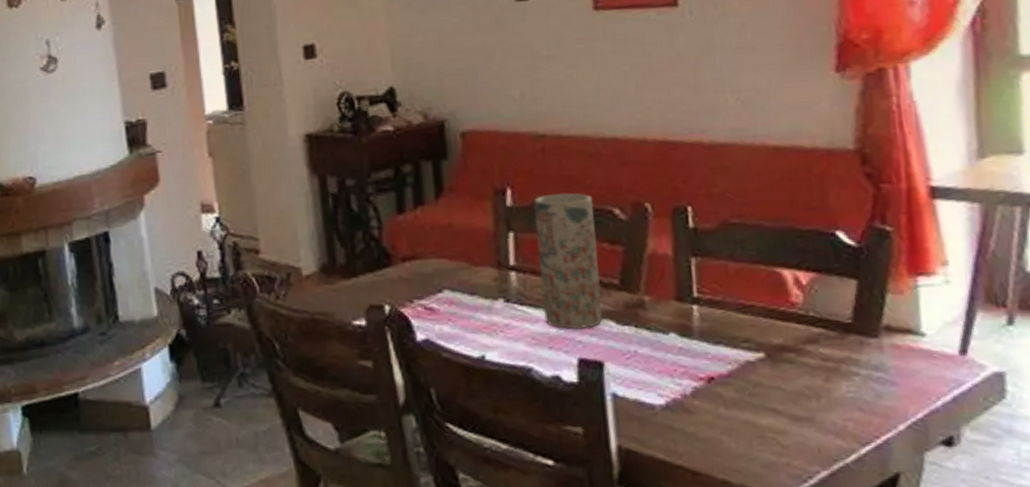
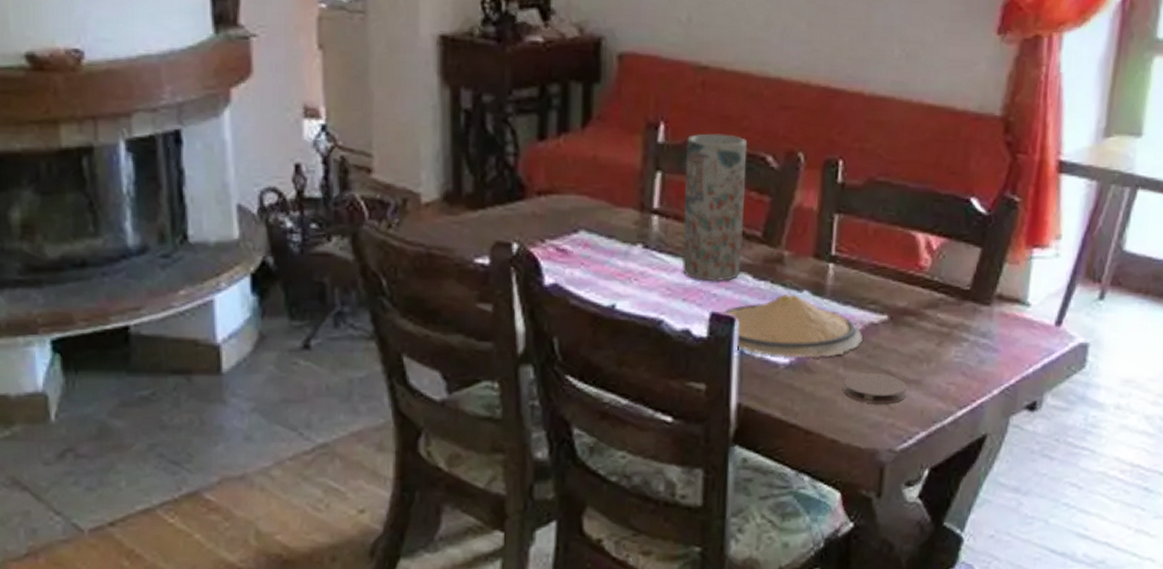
plate: none [587,337,740,399] -> present [720,294,862,358]
coaster: none [727,411,798,442] -> present [843,372,907,403]

